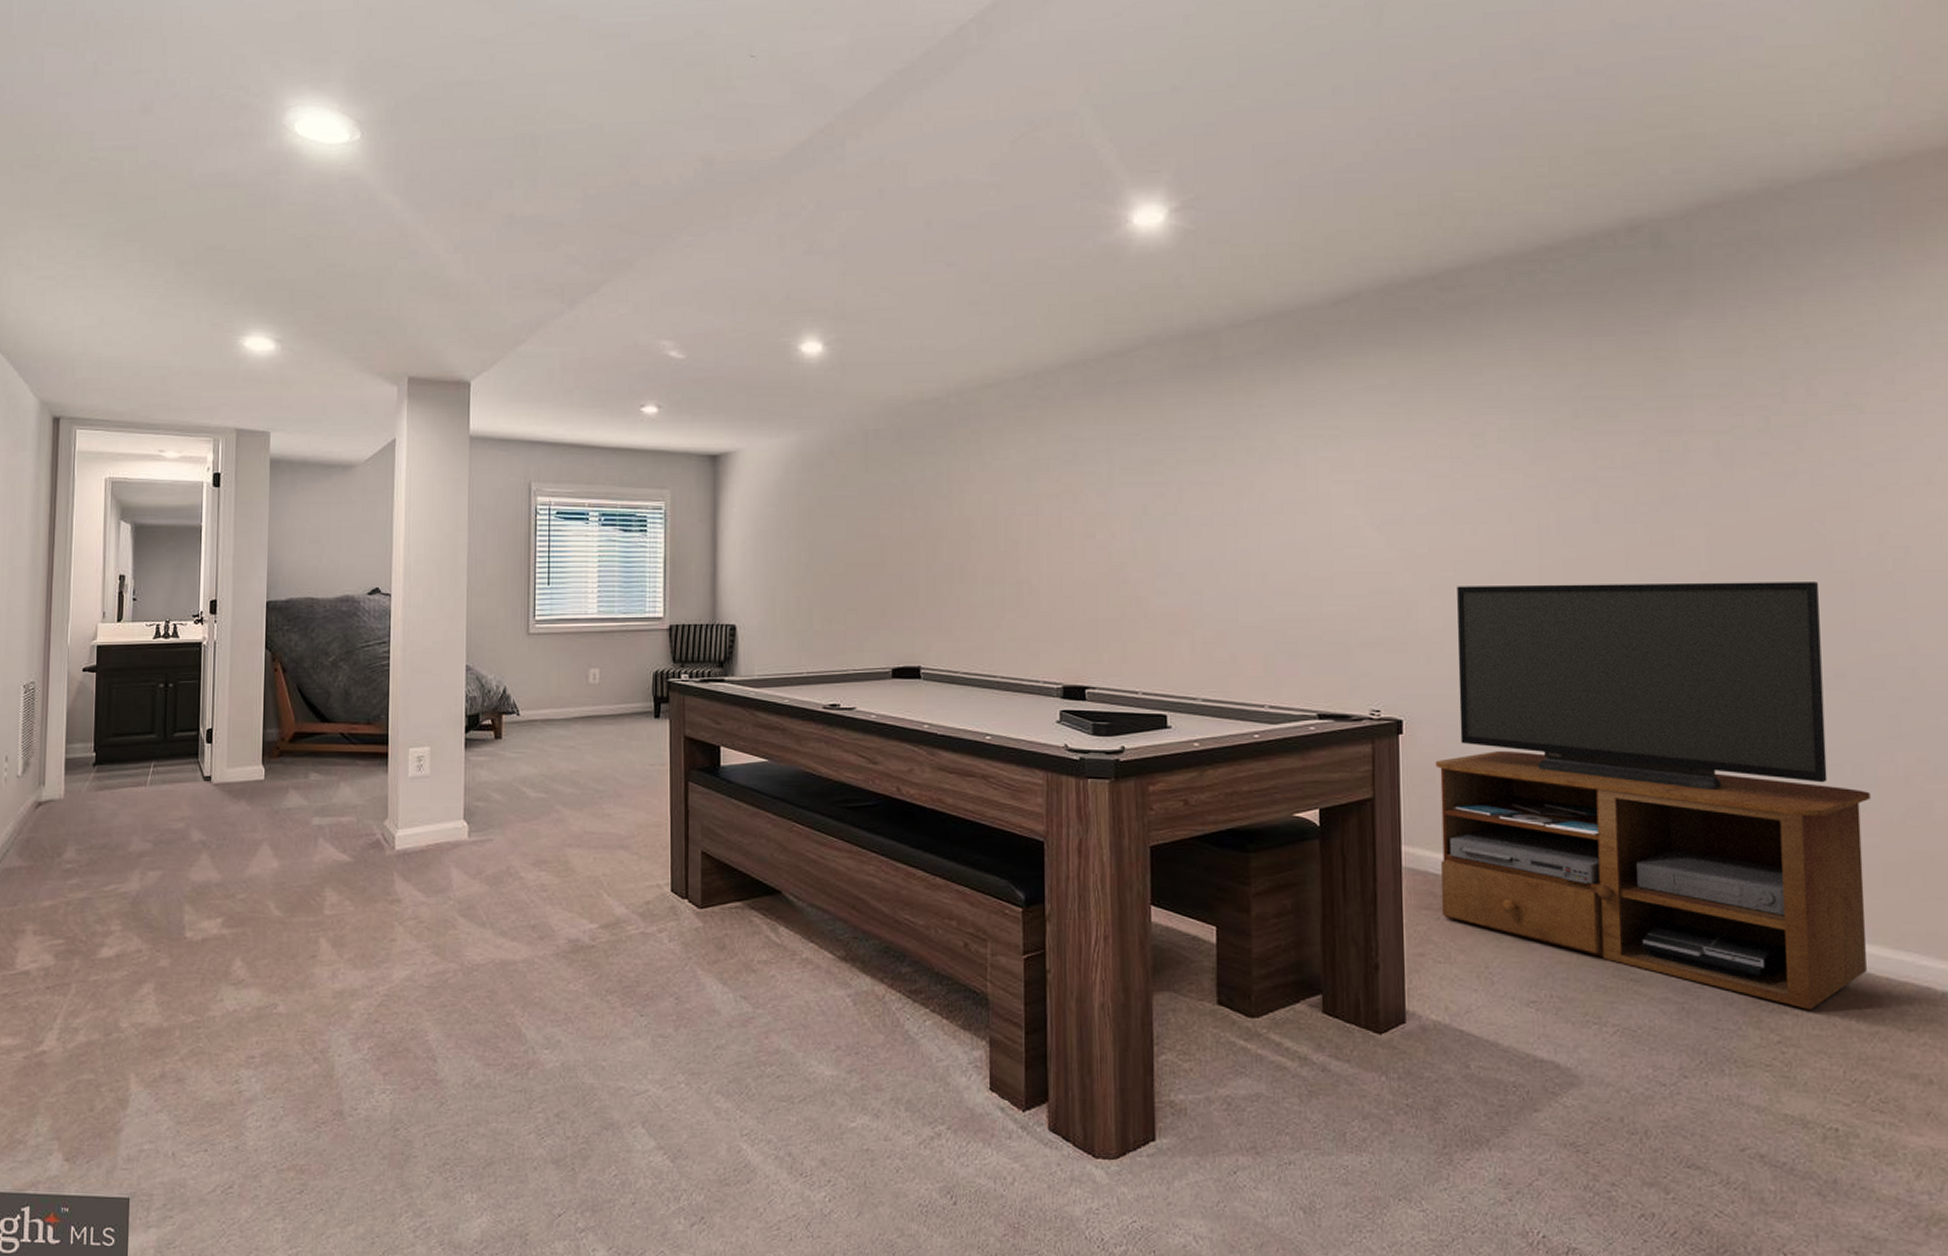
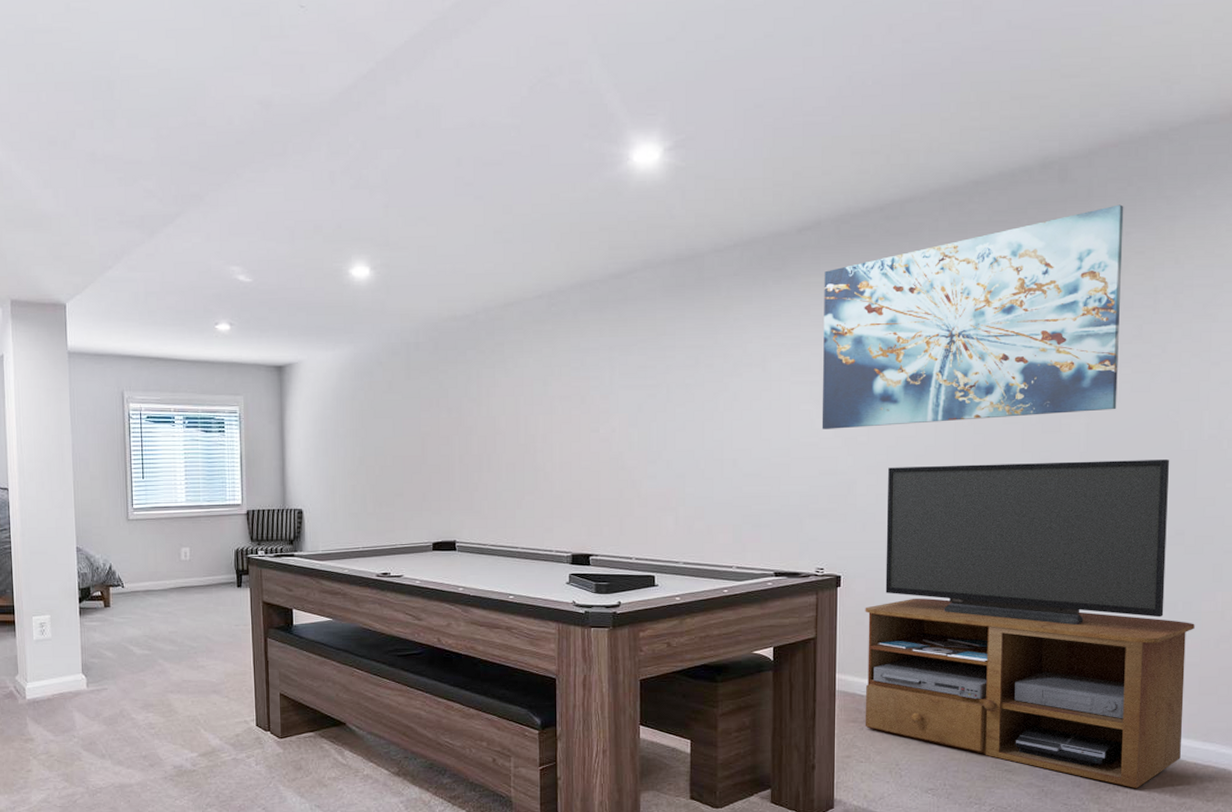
wall art: none [1367,274,1744,538] -> present [821,204,1124,429]

